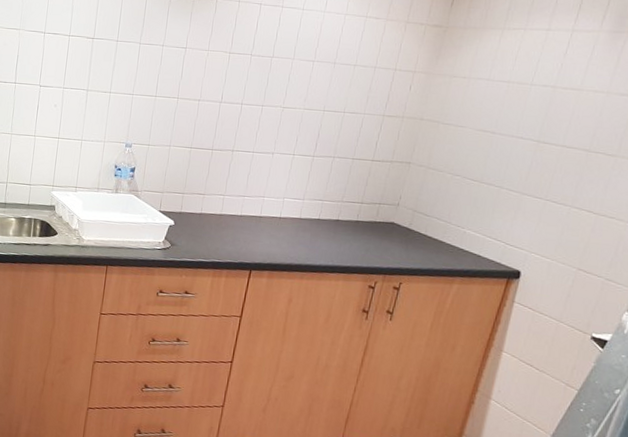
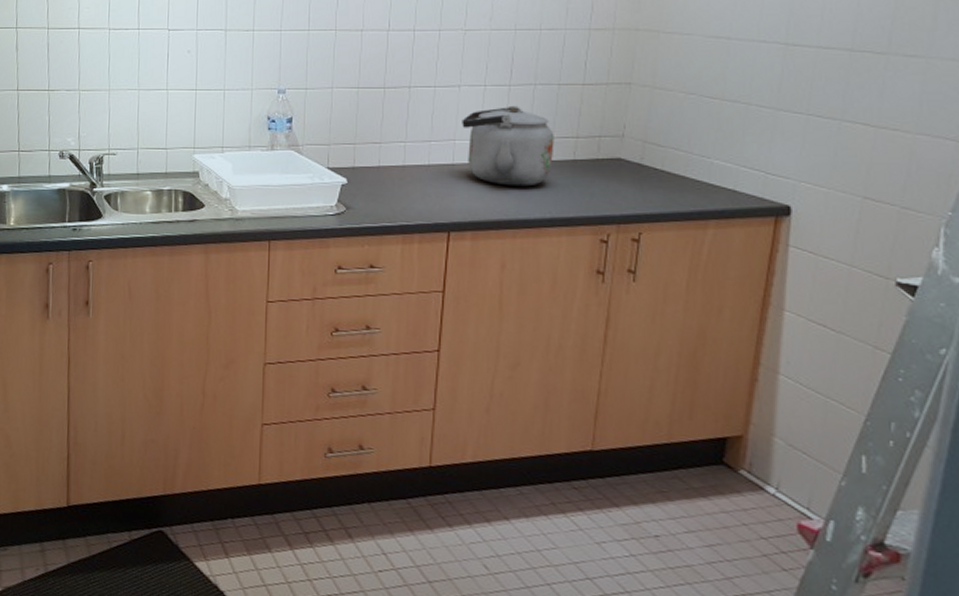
kettle: none [271,172,344,239] -> present [462,105,554,187]

